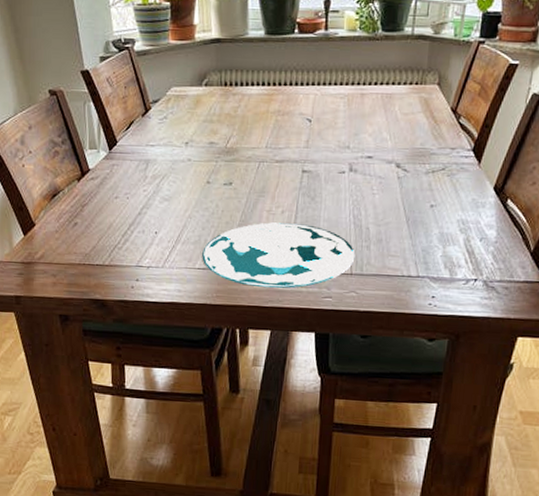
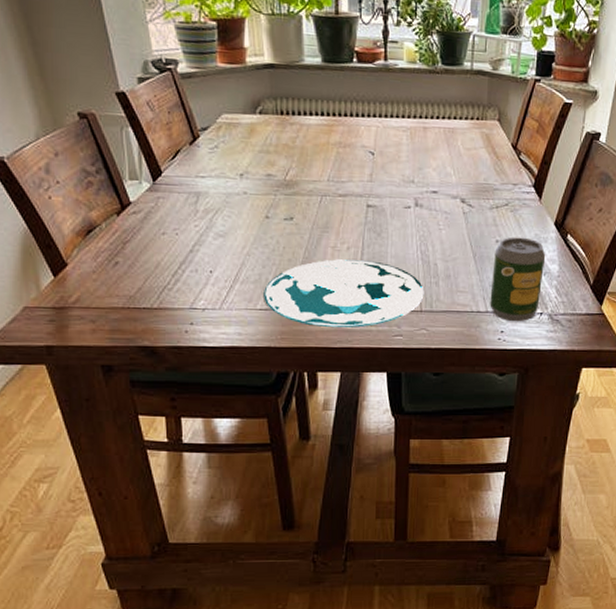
soda can: none [421,201,483,288] -> present [490,237,546,322]

